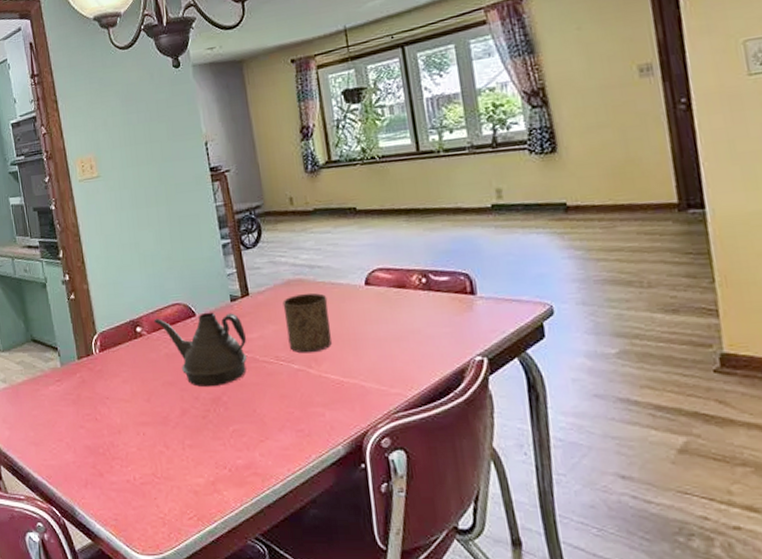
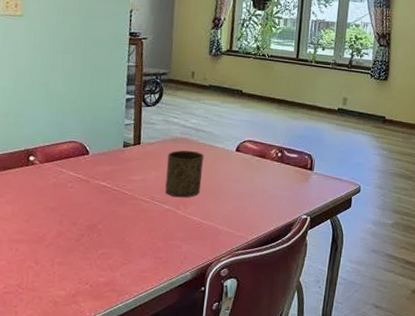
teapot: present [153,312,247,388] -> none [48,151,130,216]

